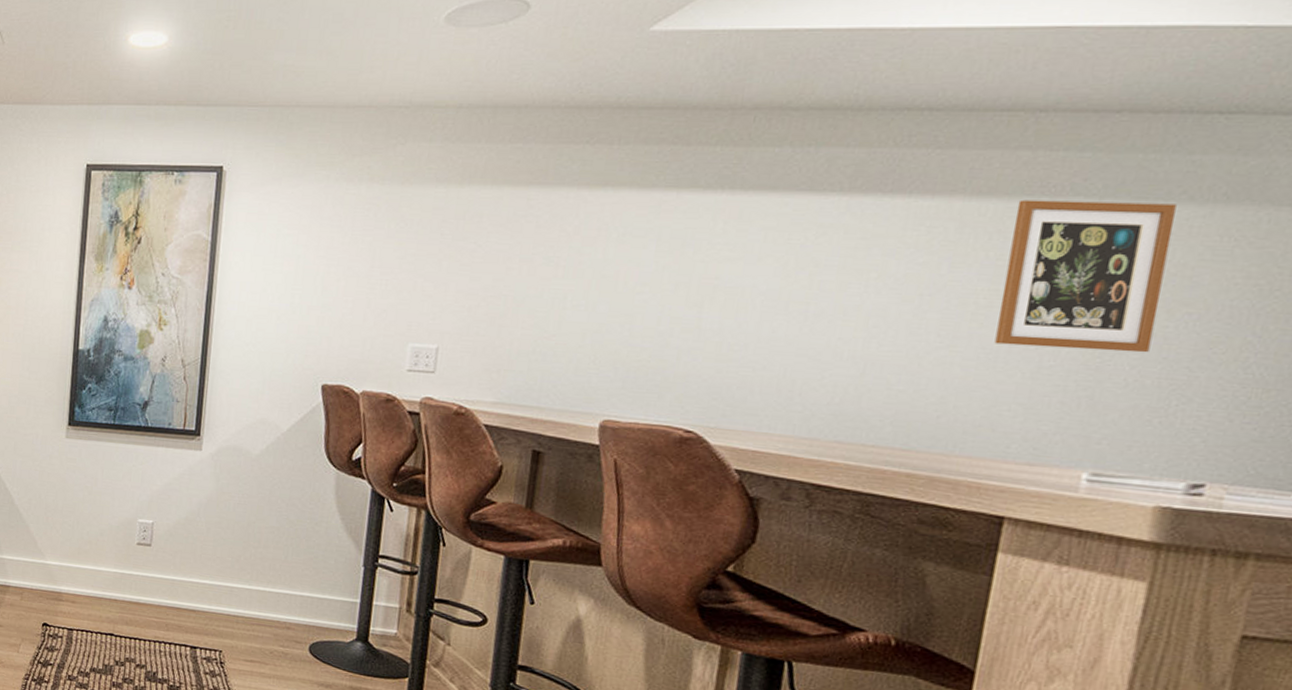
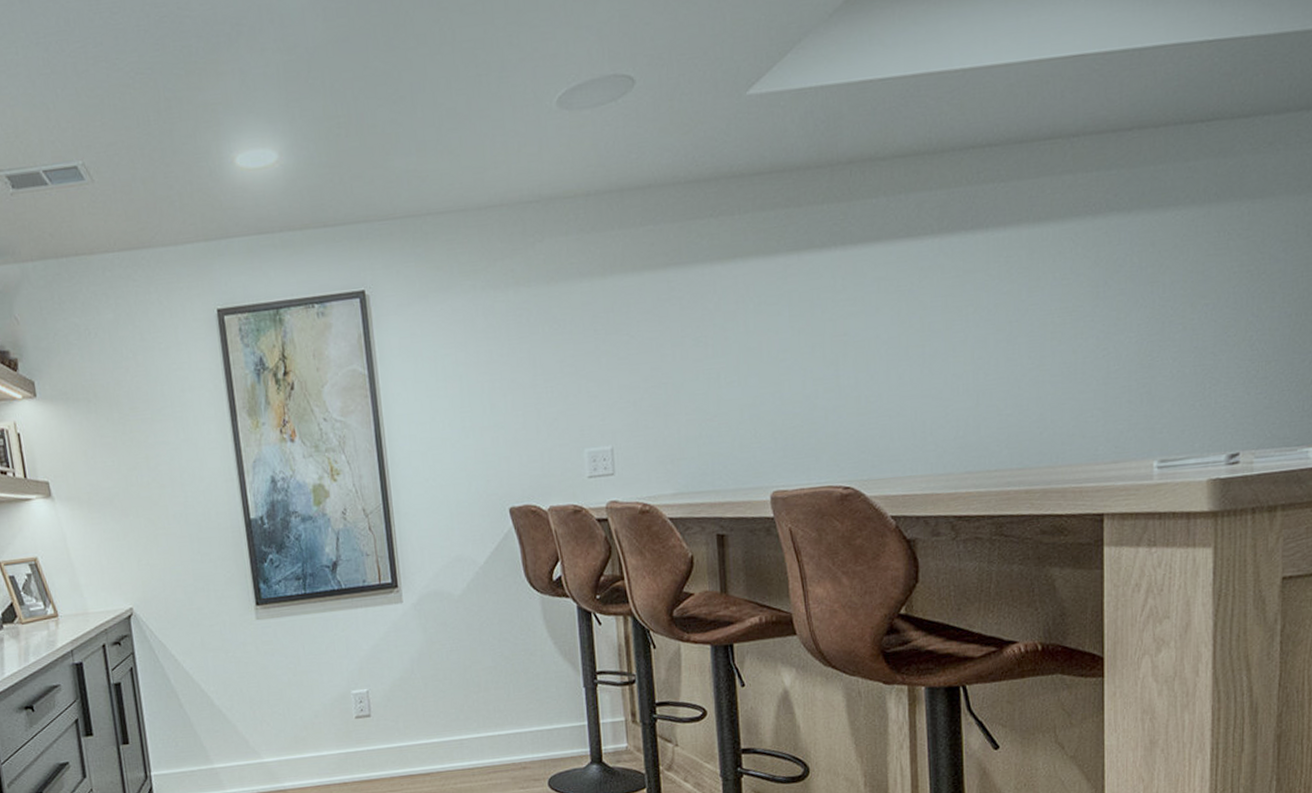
wall art: present [994,200,1177,353] -> none [1070,208,1185,358]

